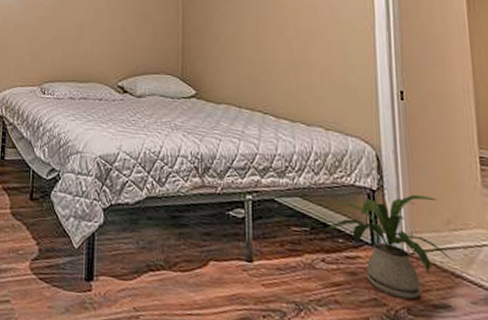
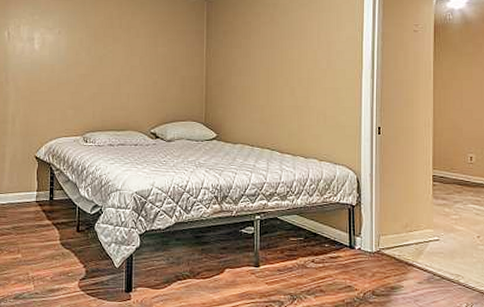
house plant: present [327,195,455,300] -> none [317,207,409,284]

